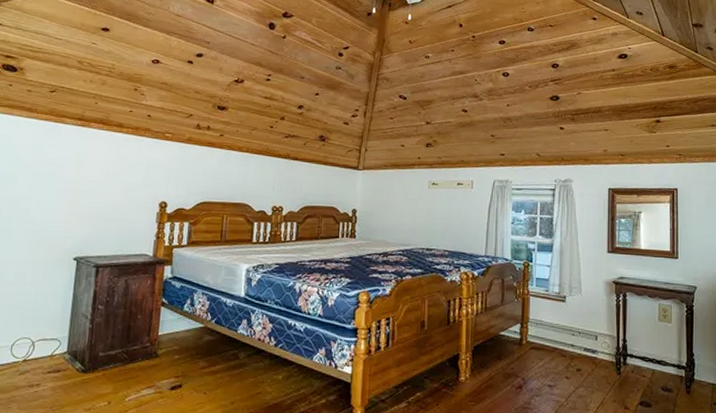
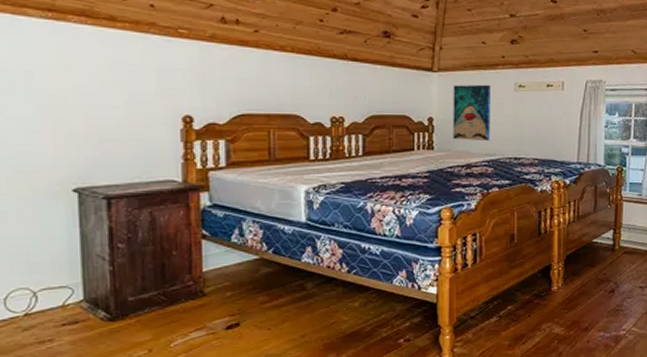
wall art: none [372,181,407,232] -> present [453,84,491,141]

